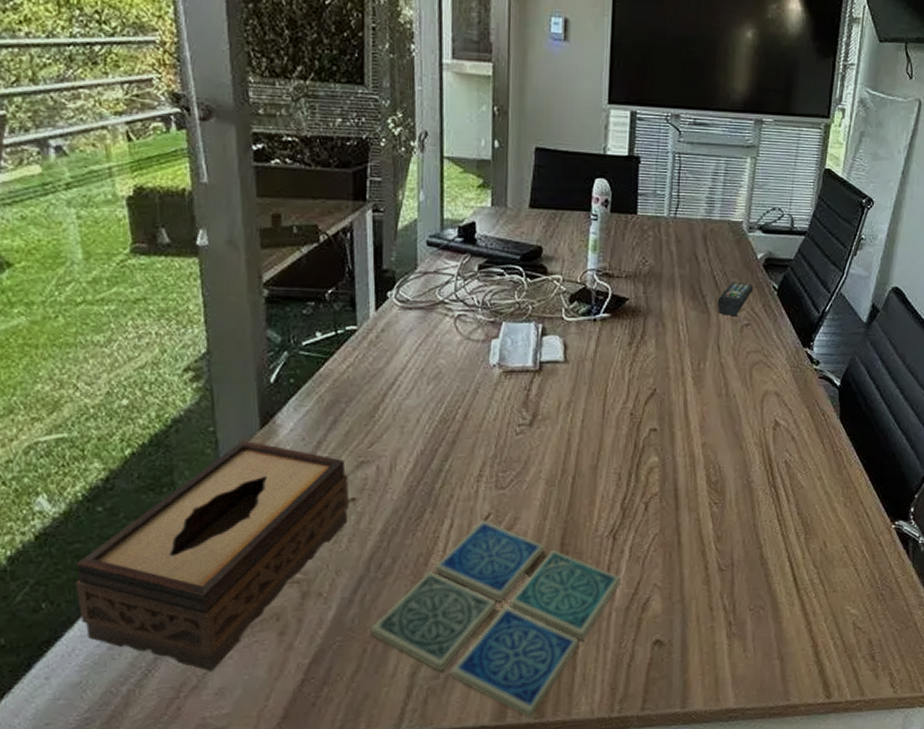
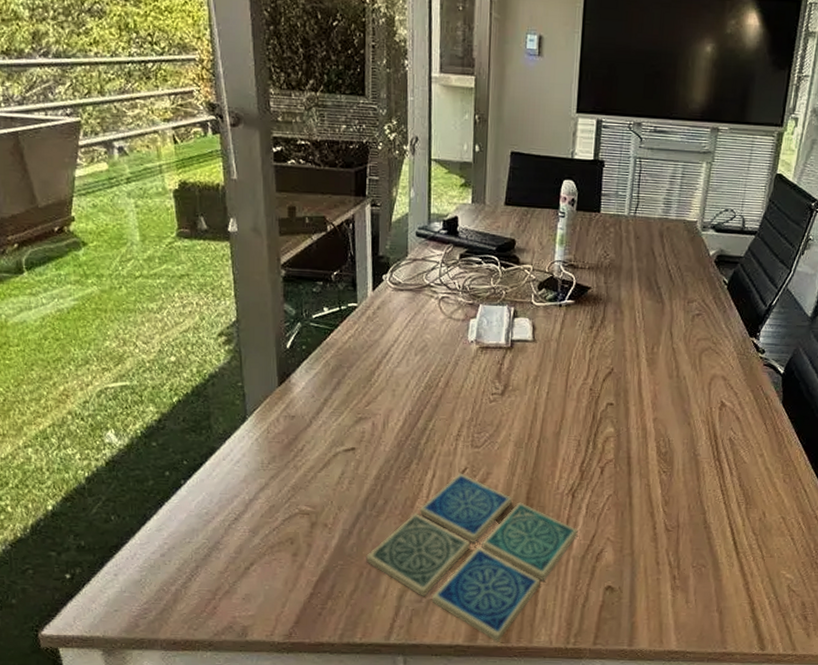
tissue box: present [75,440,350,671] -> none [136,394,350,580]
remote control: present [717,281,754,317] -> none [671,275,706,307]

